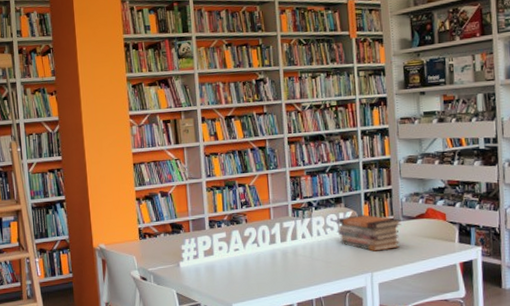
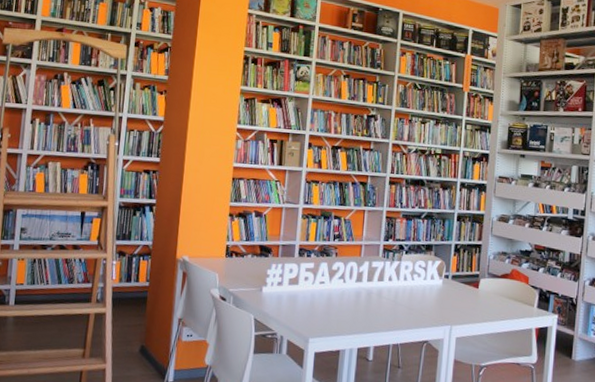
book stack: present [337,214,402,252] -> none [425,265,486,305]

